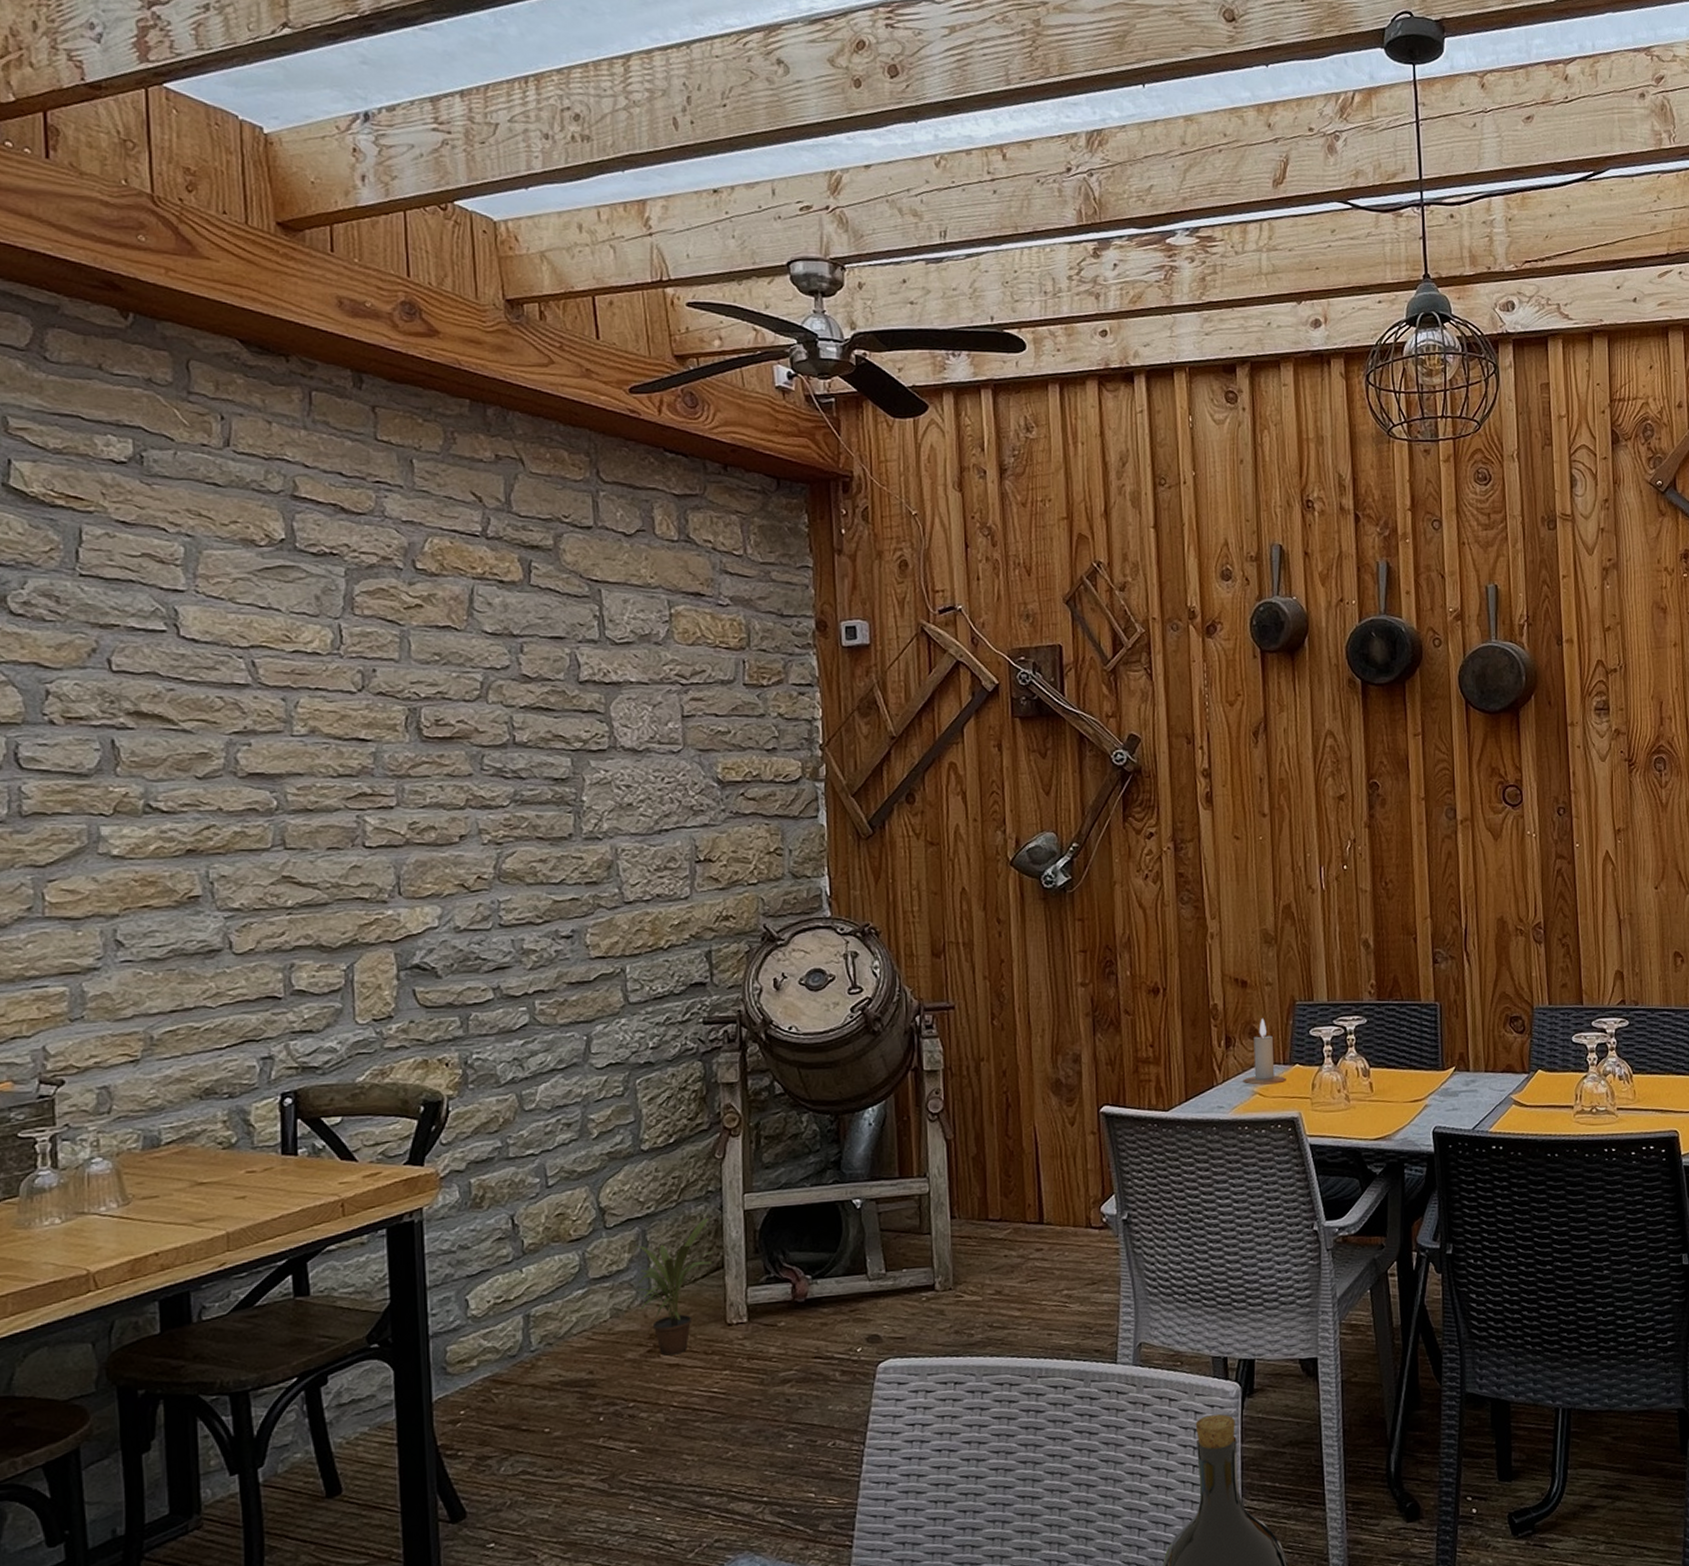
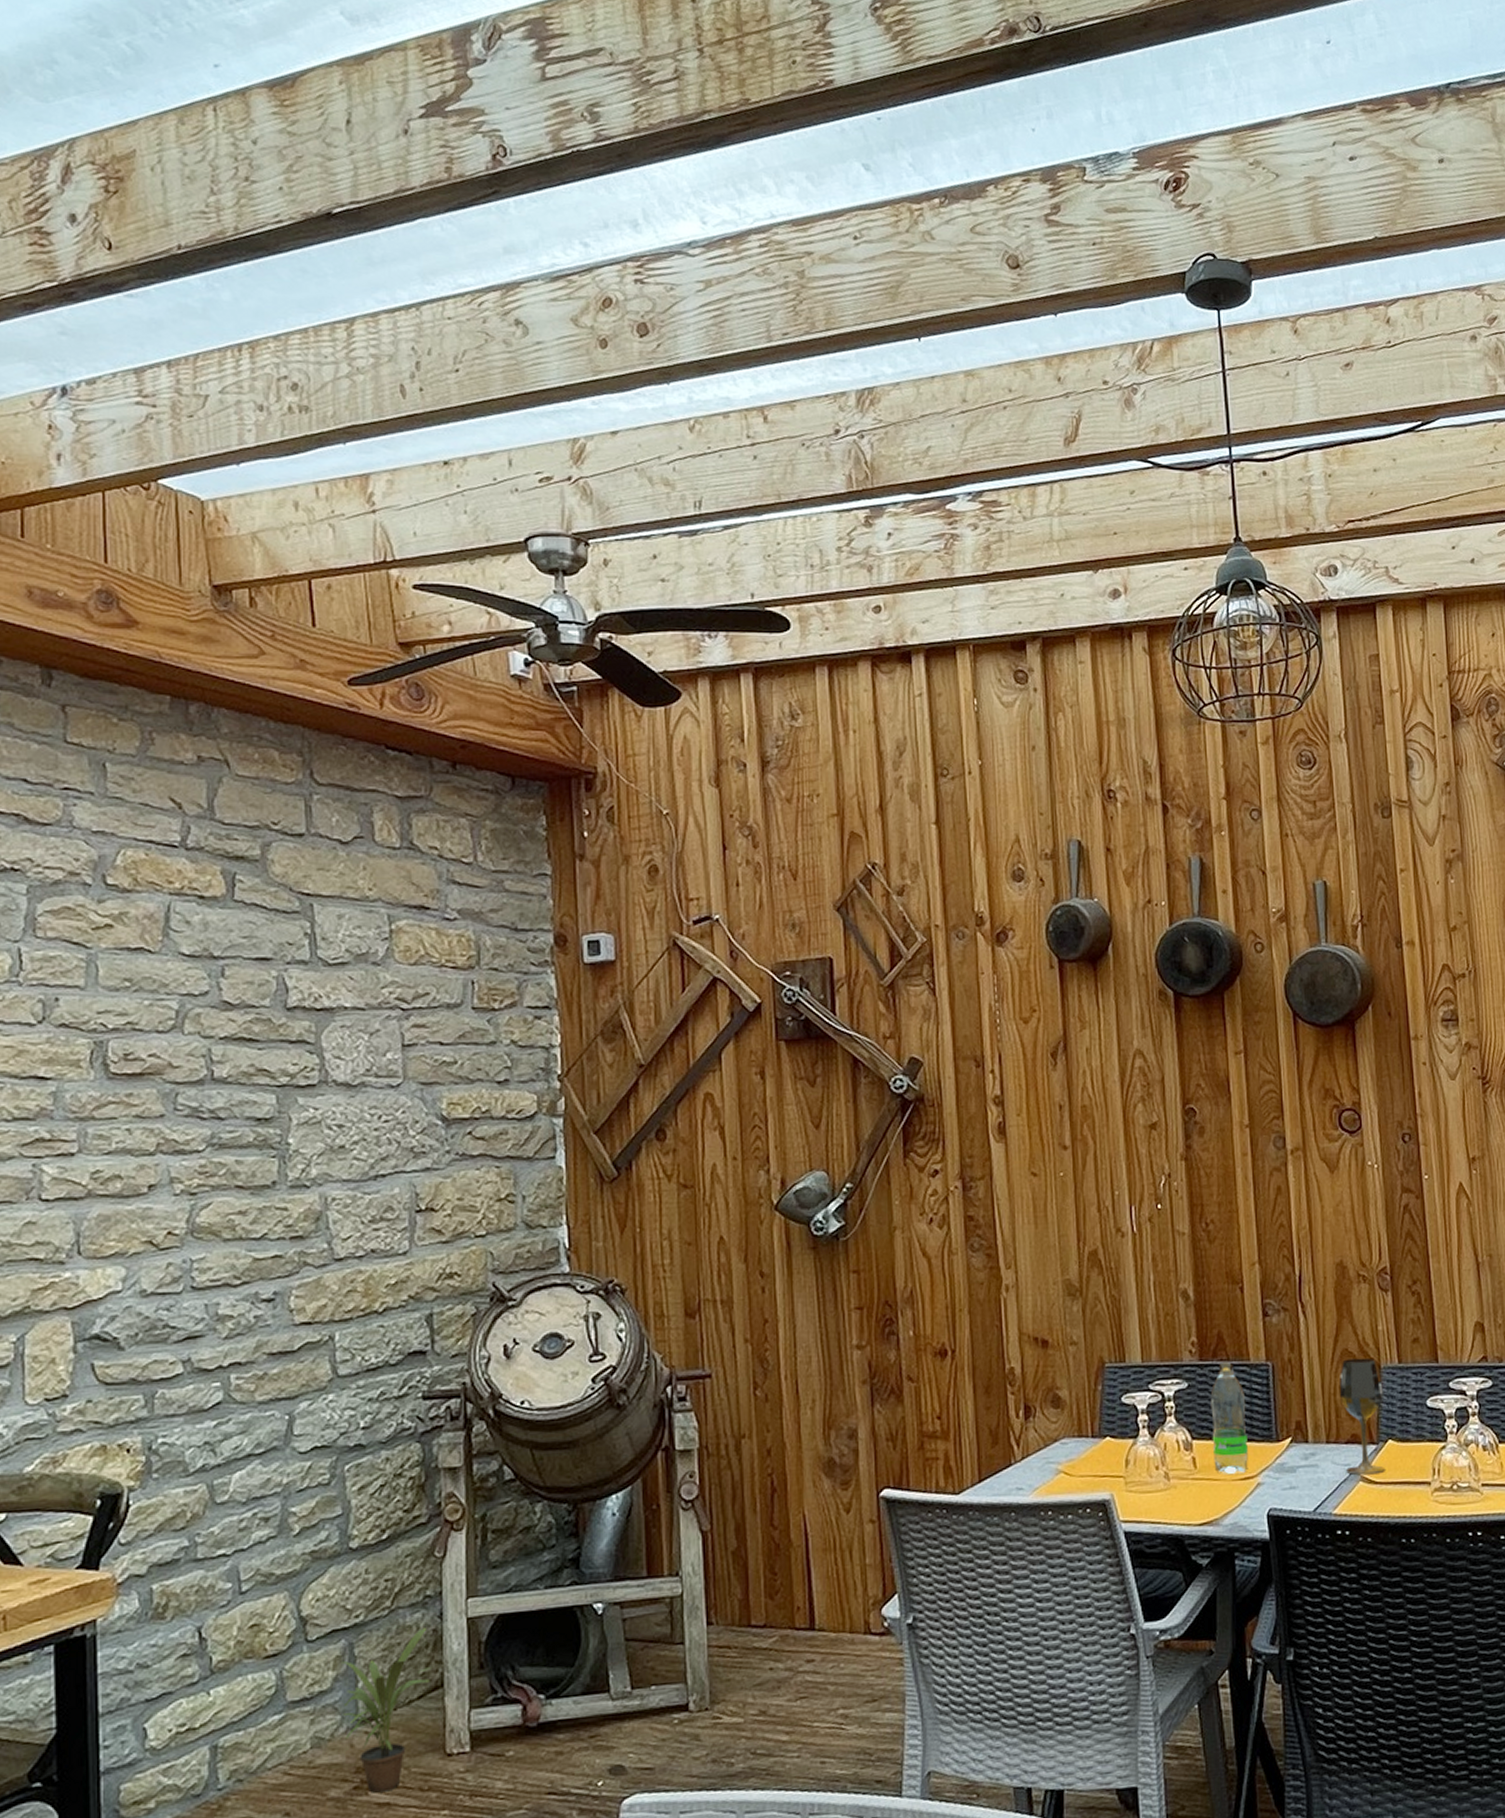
candle: present [1243,1019,1286,1085] -> none [1045,1384,1095,1463]
bottle: none [1386,1002,1418,1098] -> present [1210,1362,1248,1476]
wine glass: none [1497,1000,1536,1100] -> present [1339,1357,1386,1476]

